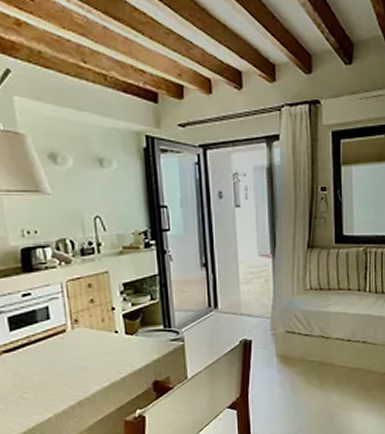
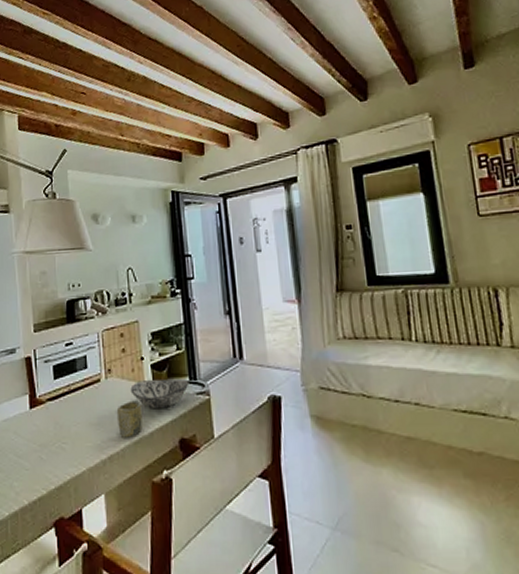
cup: none [85,348,114,384] -> present [116,400,143,438]
decorative bowl: none [100,327,164,356] -> present [130,378,189,409]

